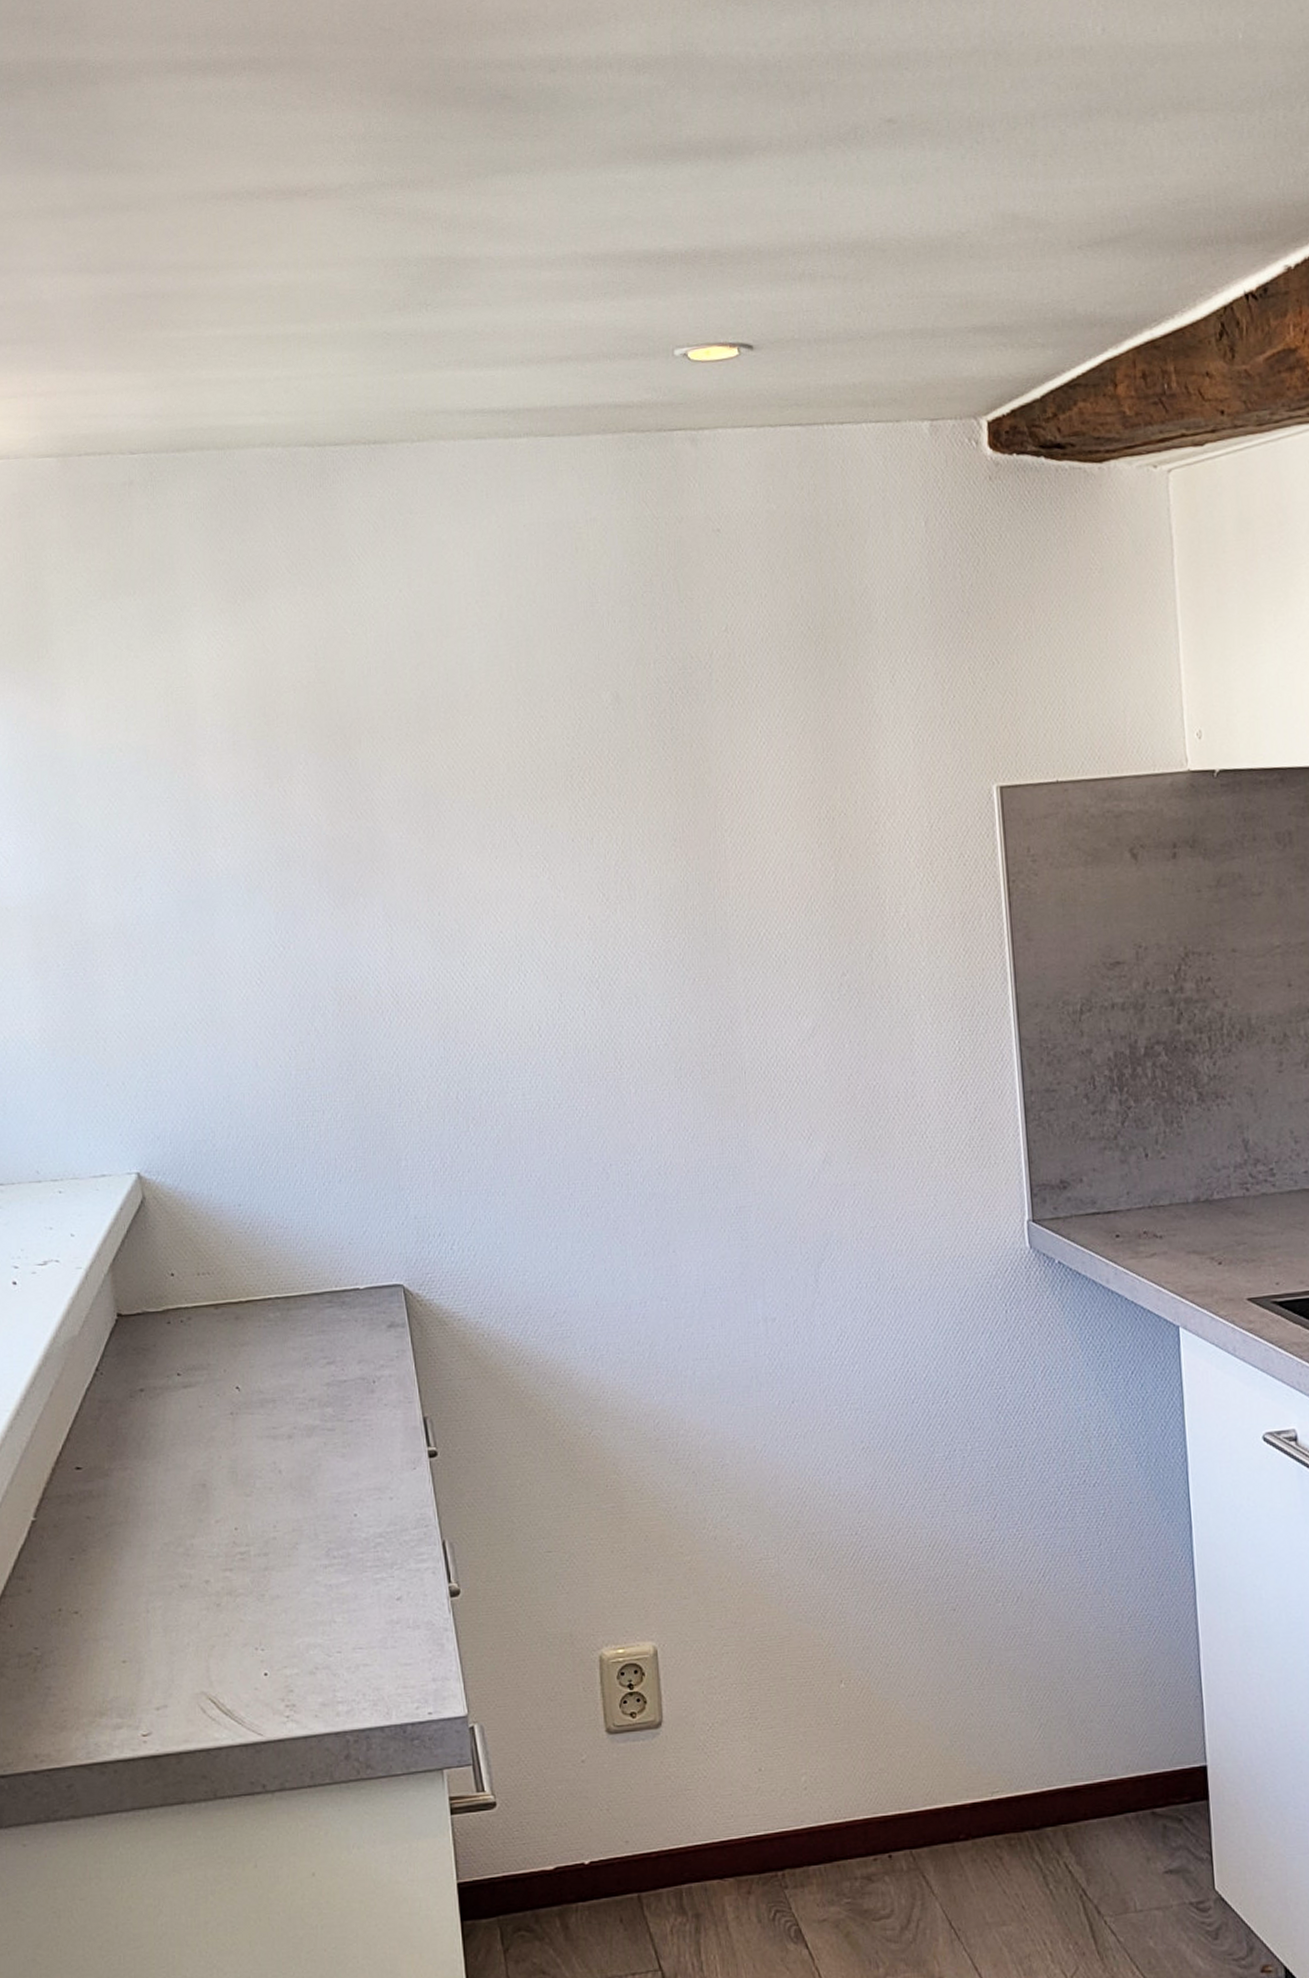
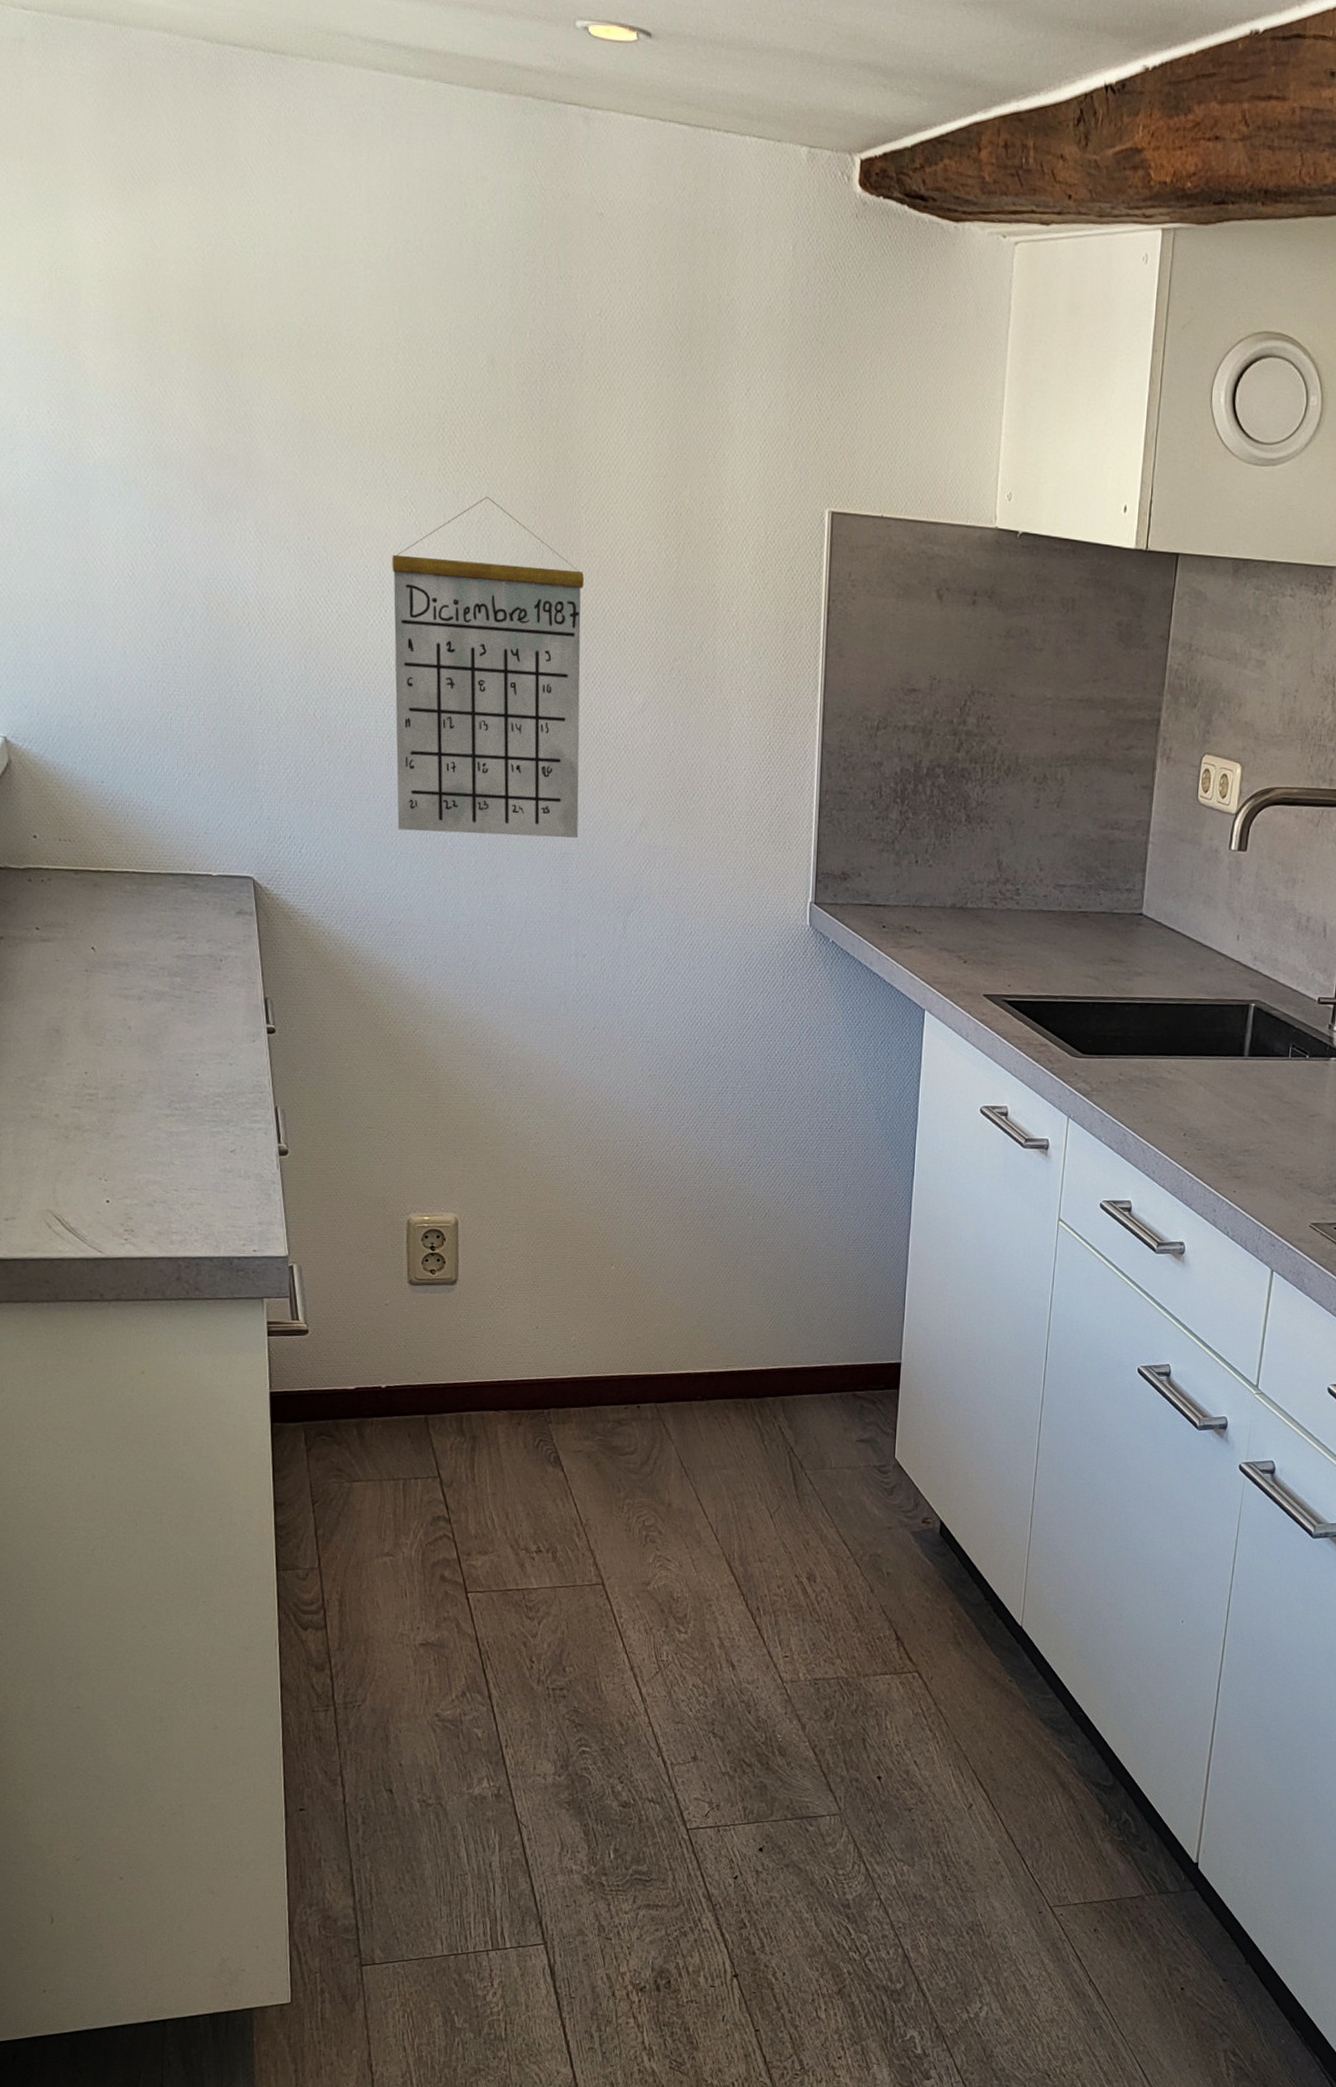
calendar: none [528,837,754,1209] -> present [392,496,584,838]

